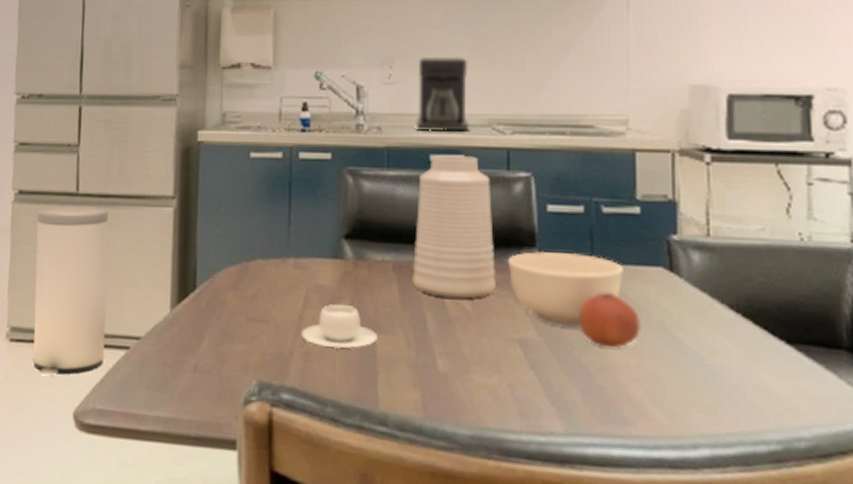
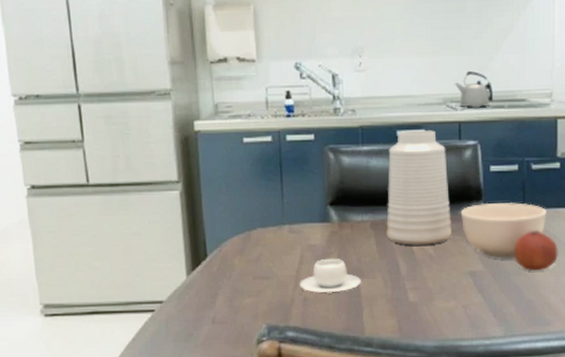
pedal bin: present [33,205,108,376] -> none [52,194,134,340]
coffee maker: present [415,56,470,132] -> none [384,44,429,111]
kettle: none [502,88,552,133] -> present [454,70,494,108]

